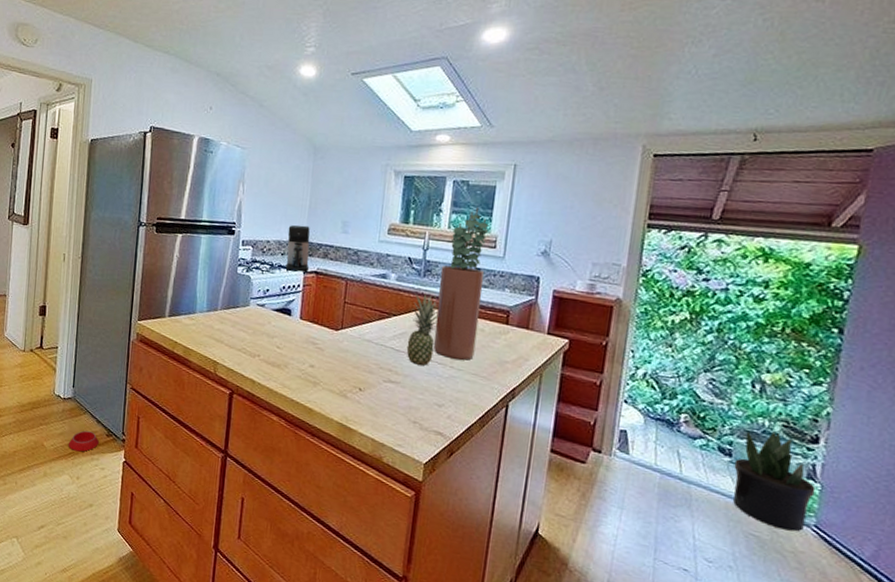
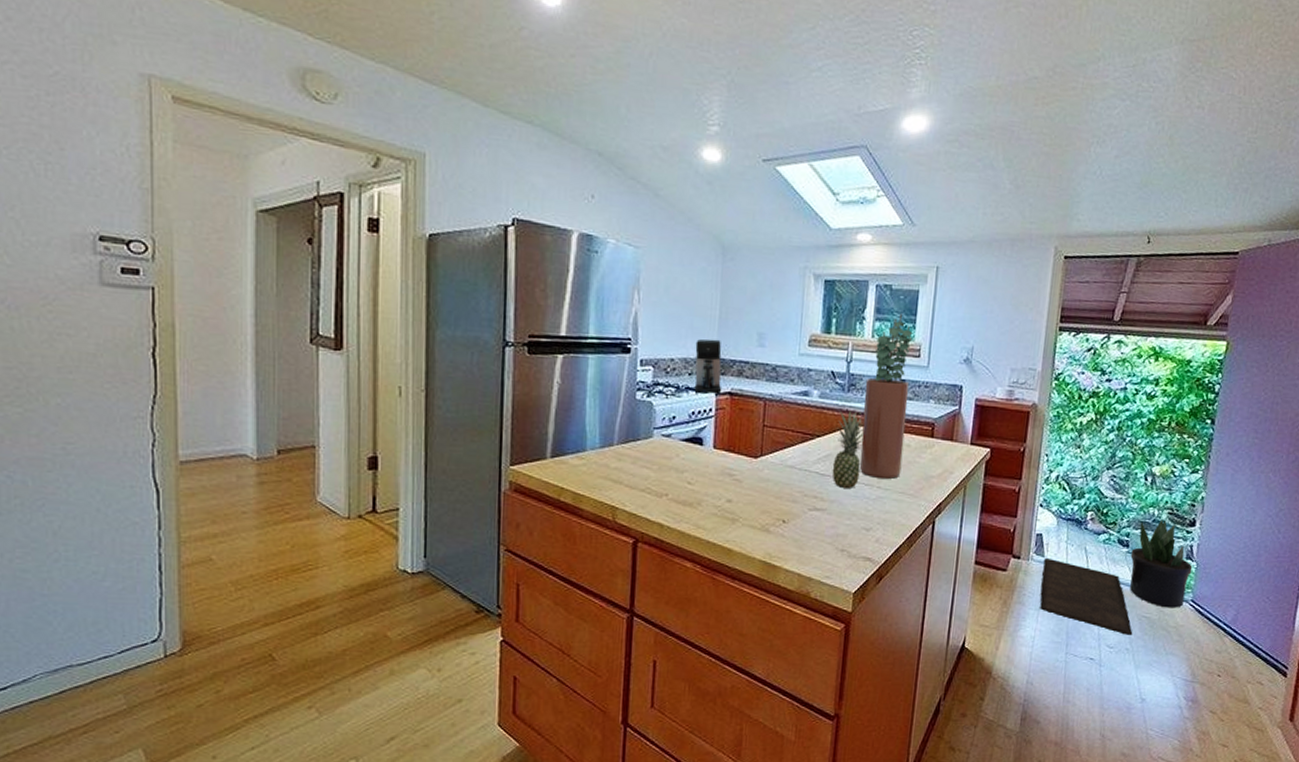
pet bowl: present [68,430,99,452] -> none [422,610,465,637]
doormat: none [623,456,738,552] -> present [1040,559,1133,635]

